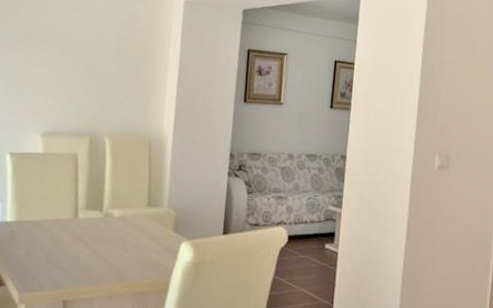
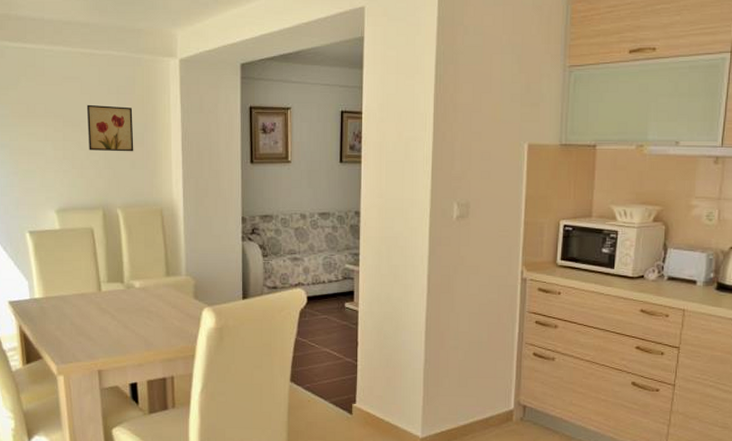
wall art: none [83,34,133,83] -> present [86,104,134,152]

